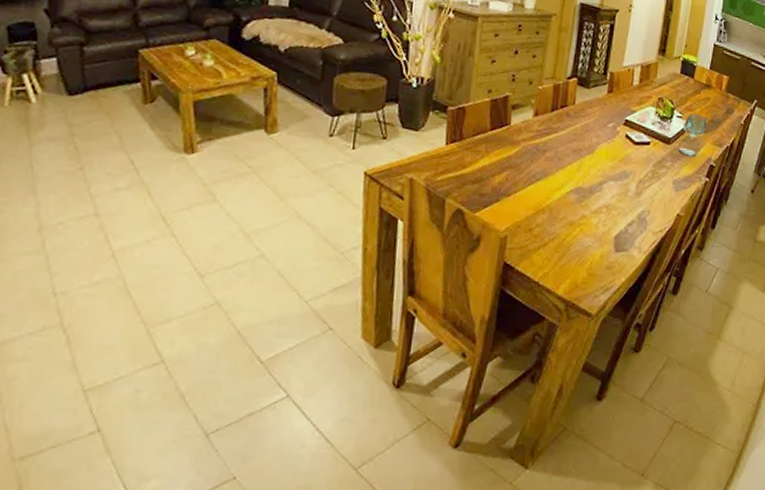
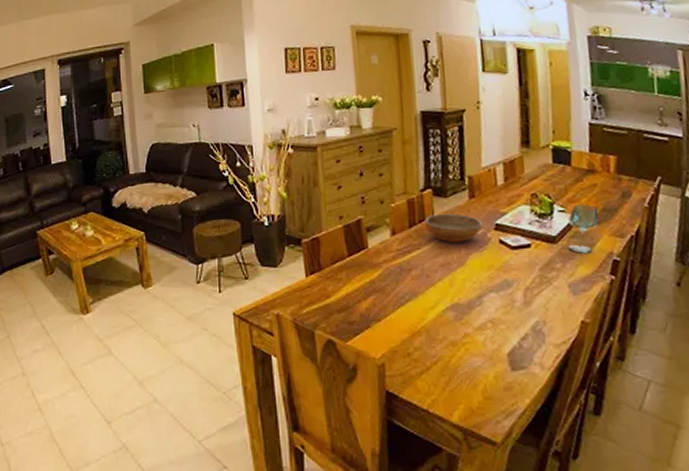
bowl: none [566,102,615,132] -> present [425,213,483,243]

